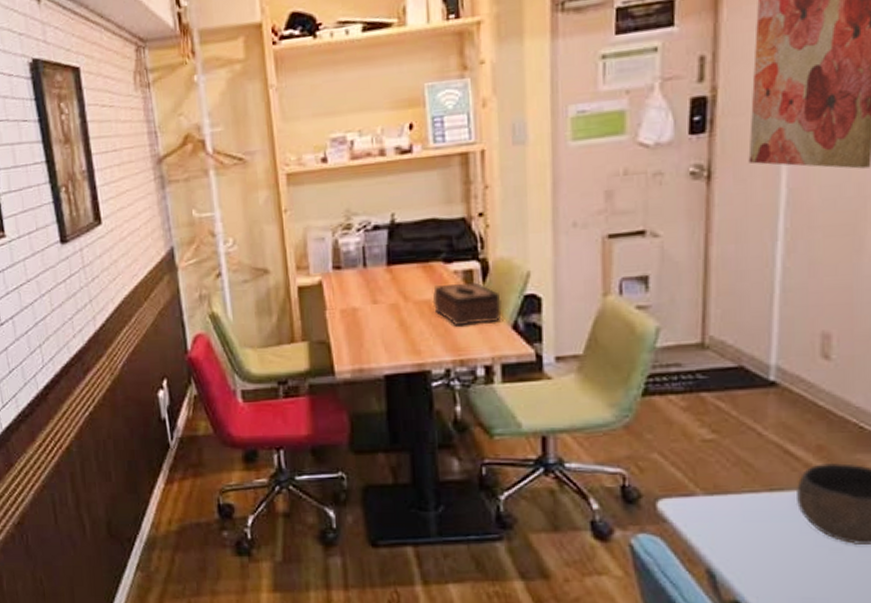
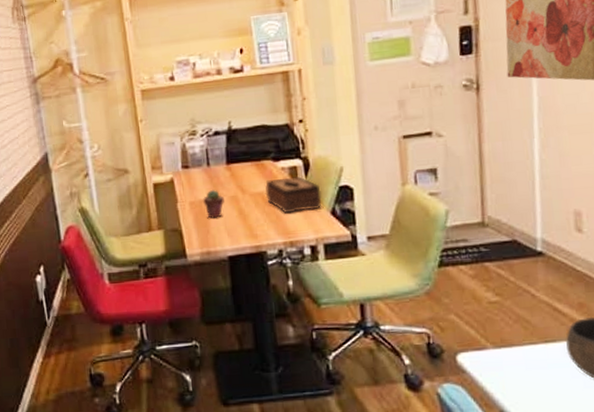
potted succulent: none [355,295,383,330] -> present [202,189,225,219]

